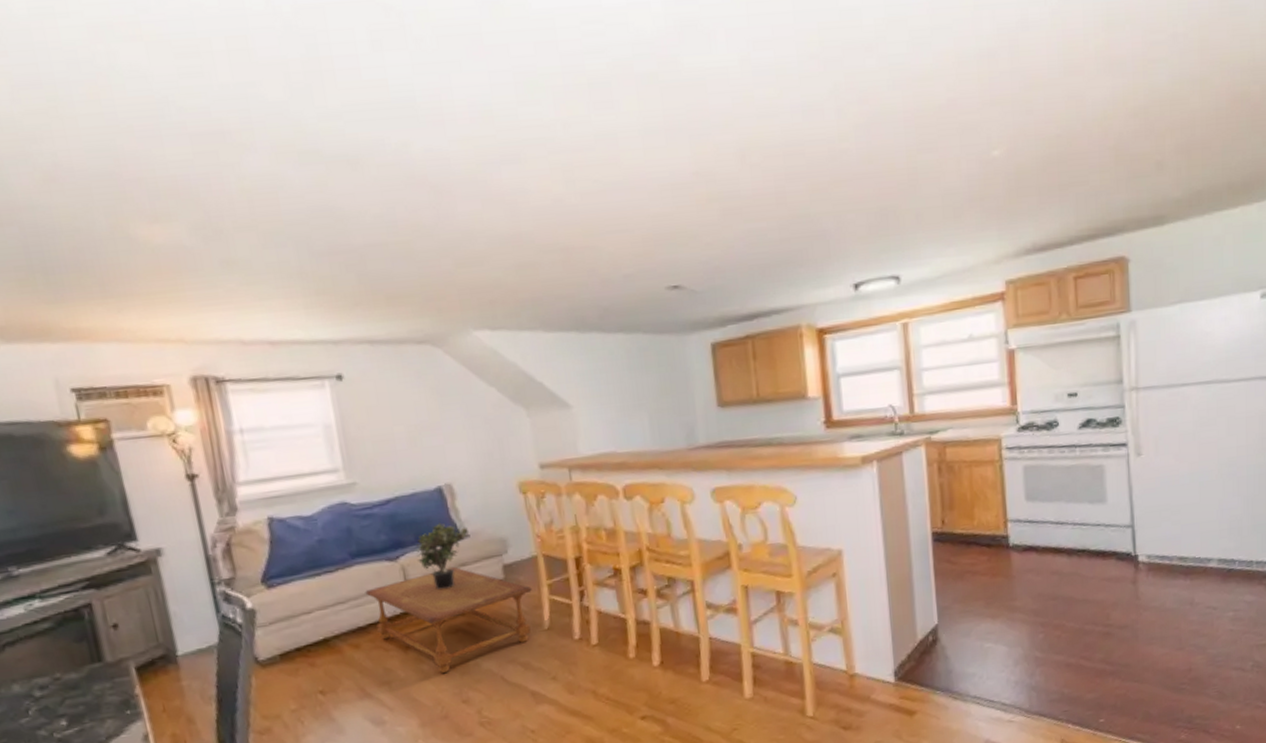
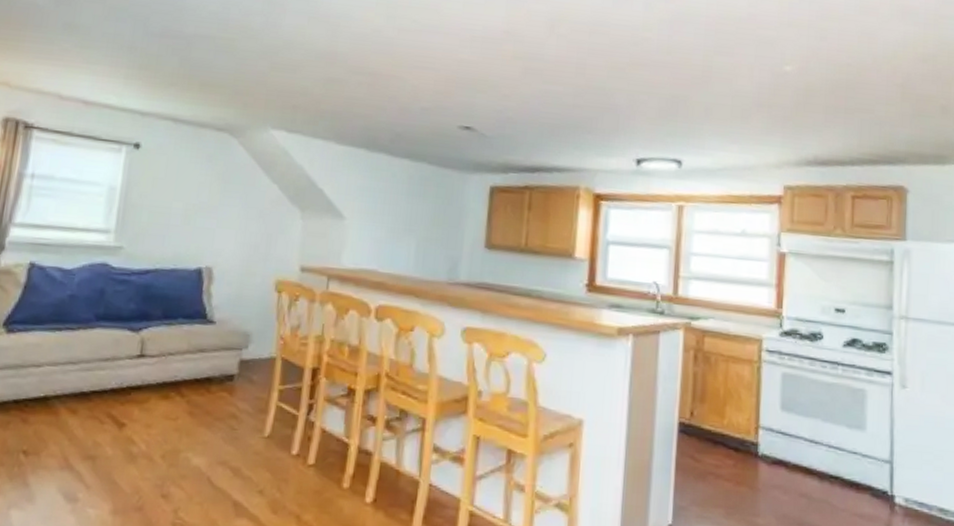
coffee table: present [365,567,532,673] -> none [98,351,262,460]
potted plant: present [416,523,469,590] -> none [159,303,216,372]

